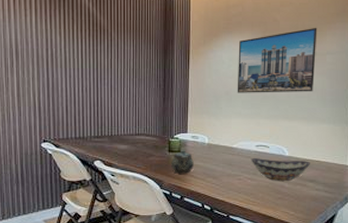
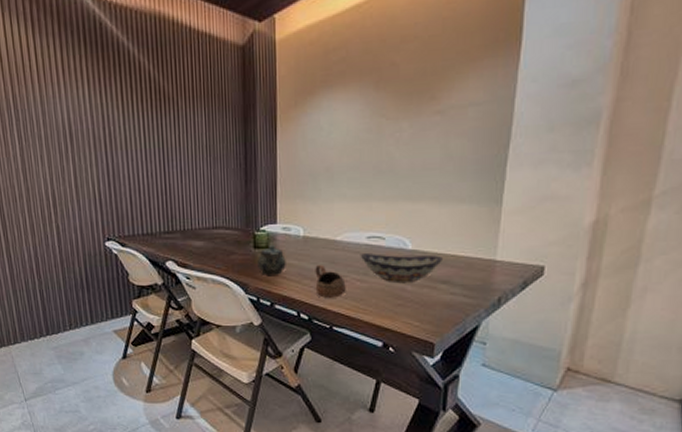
cup: none [216,165,240,192] -> present [315,264,346,298]
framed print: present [237,27,317,93] -> none [340,68,455,169]

